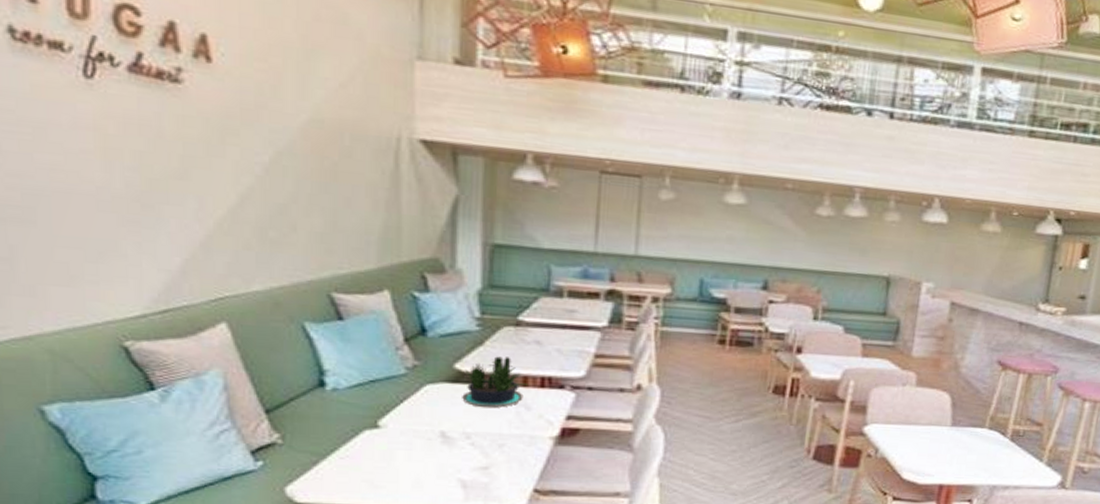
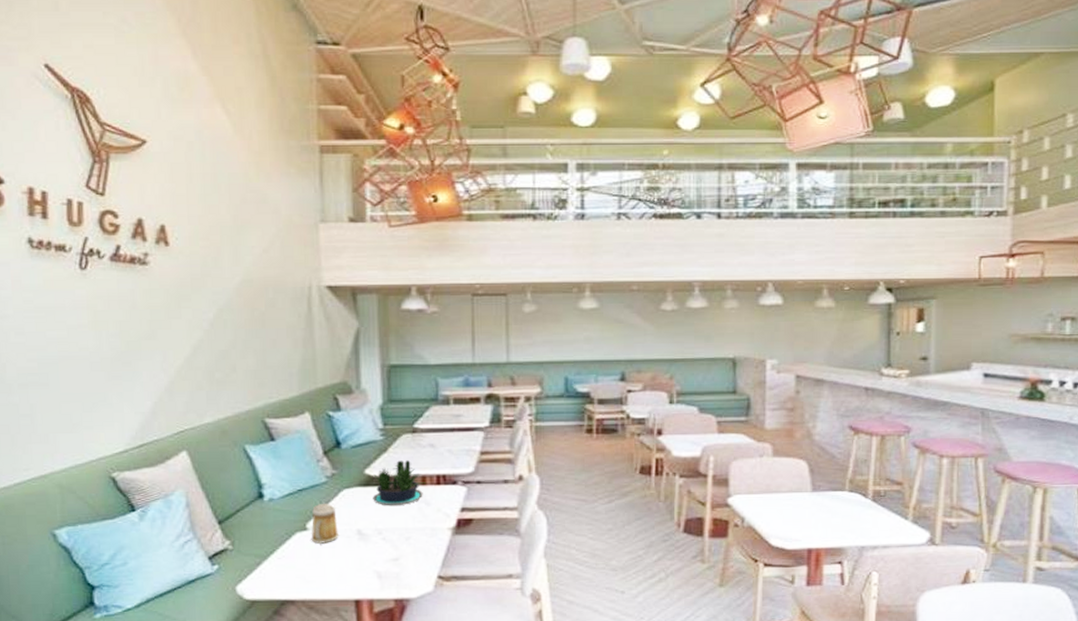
mug: none [383,398,417,445] -> present [311,503,339,544]

